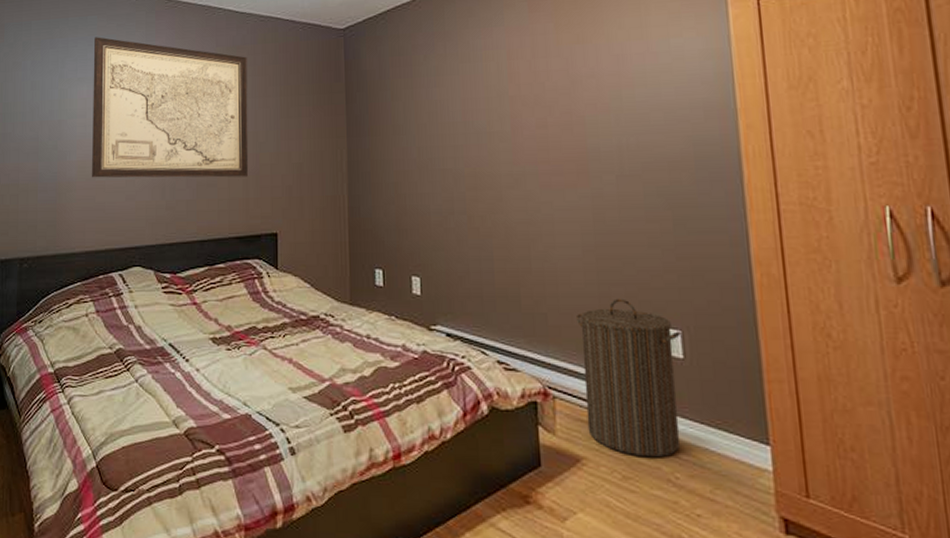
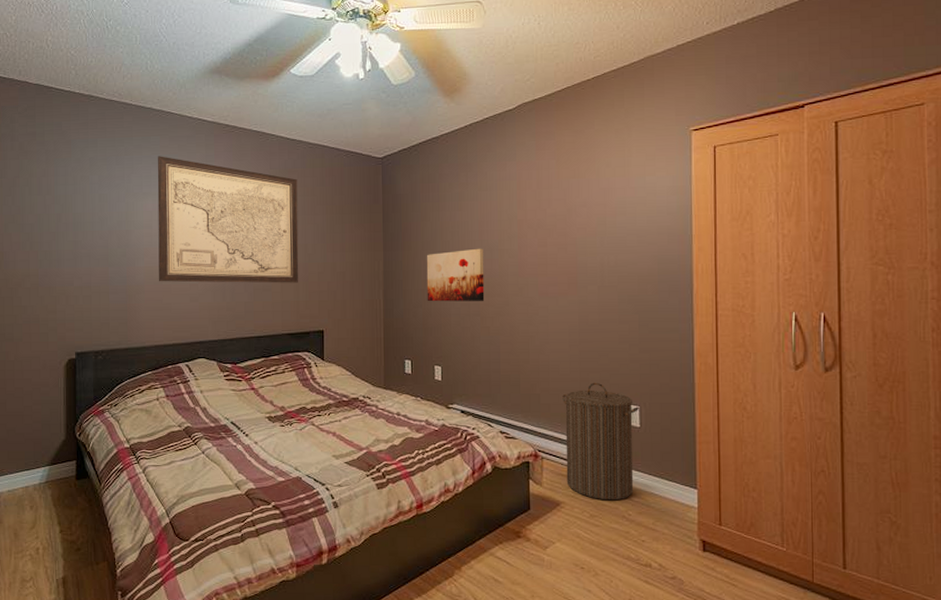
wall art: none [398,131,472,198] -> present [426,248,485,302]

